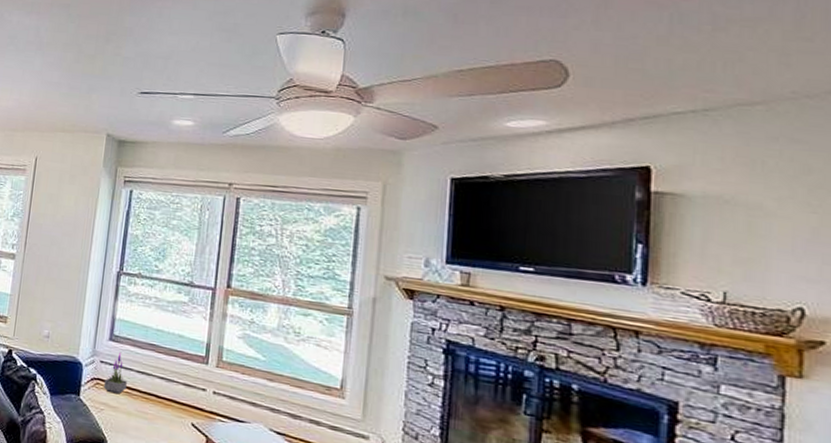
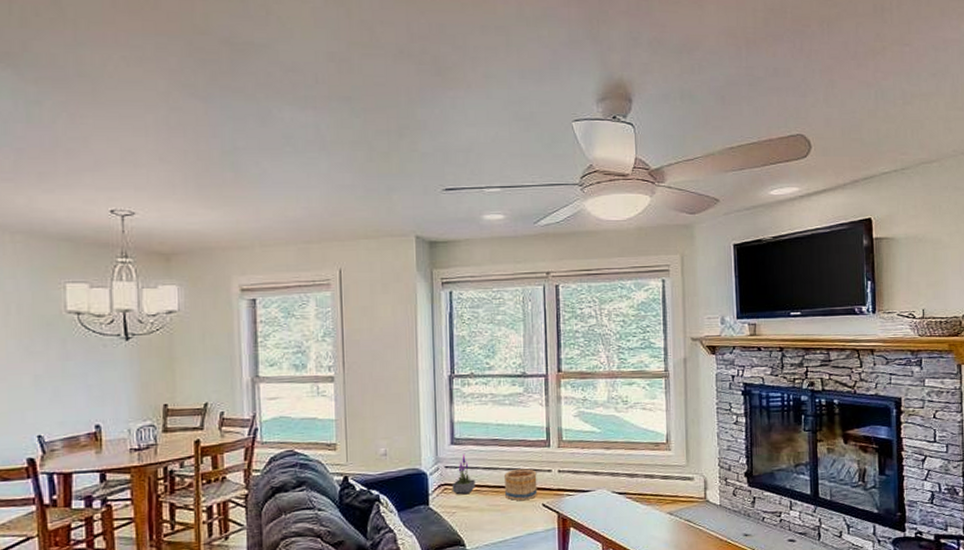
basket: none [155,379,190,415] -> present [503,468,538,501]

